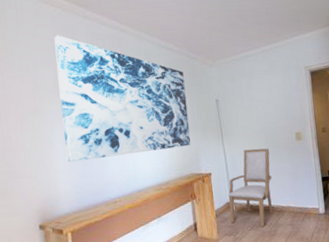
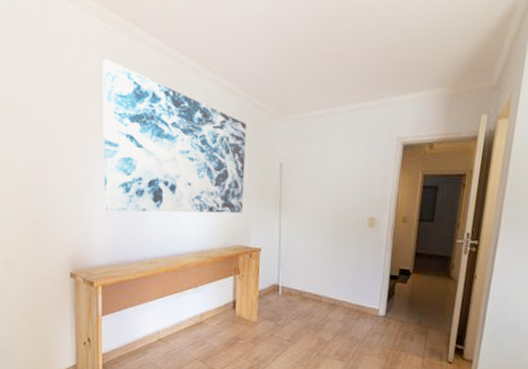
chair: present [228,148,273,227] -> none [274,228,333,318]

